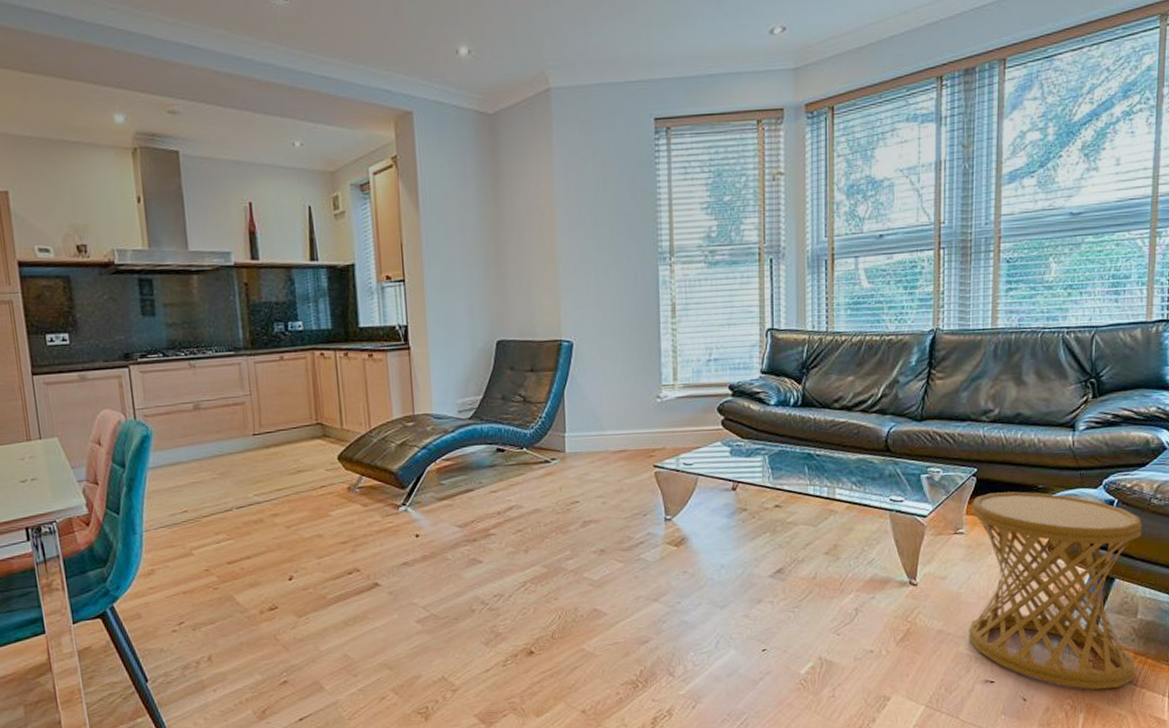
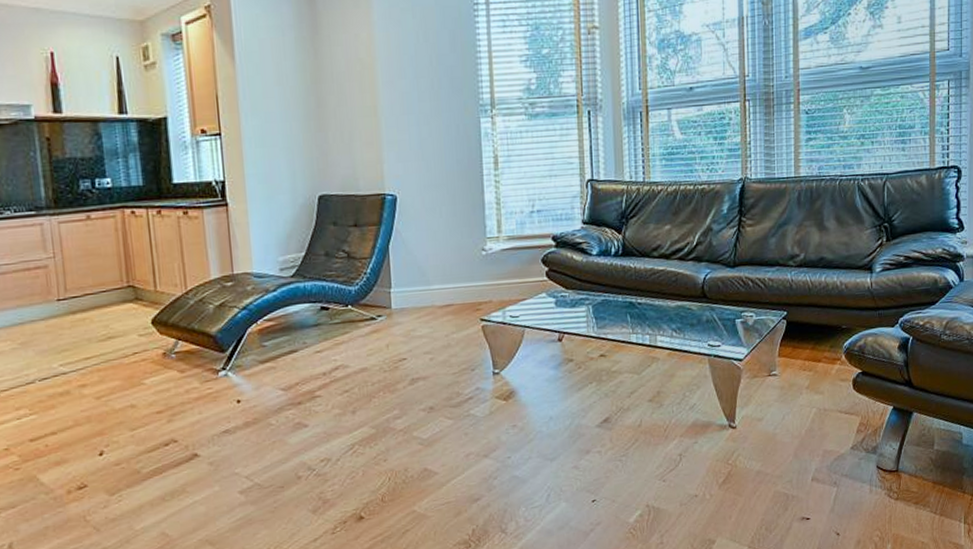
side table: present [969,491,1142,690] -> none [783,332,934,521]

